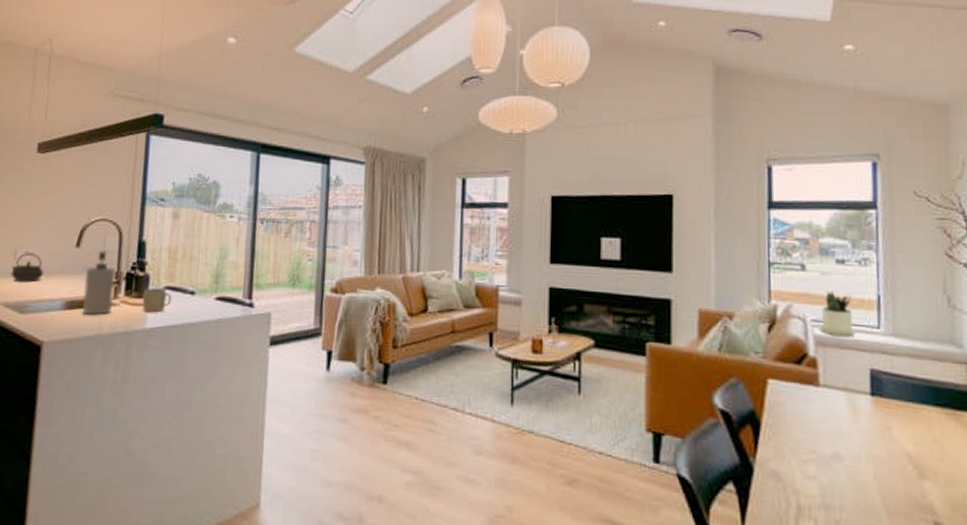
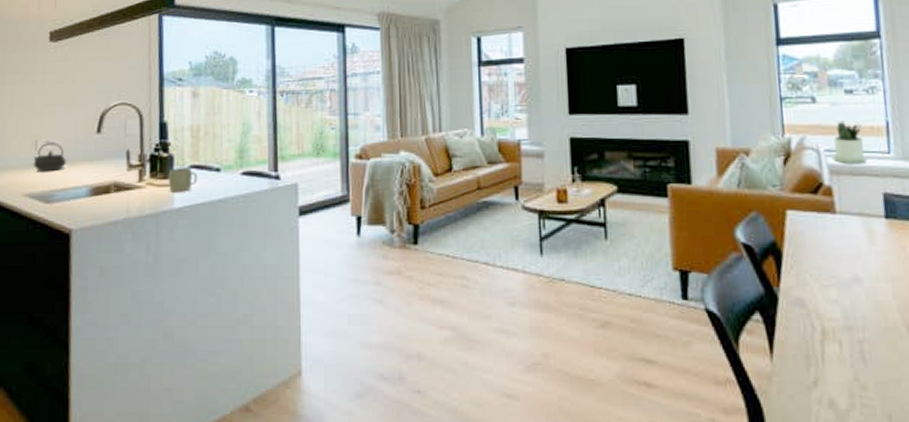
soap dispenser: present [82,251,116,315] -> none [108,135,140,199]

